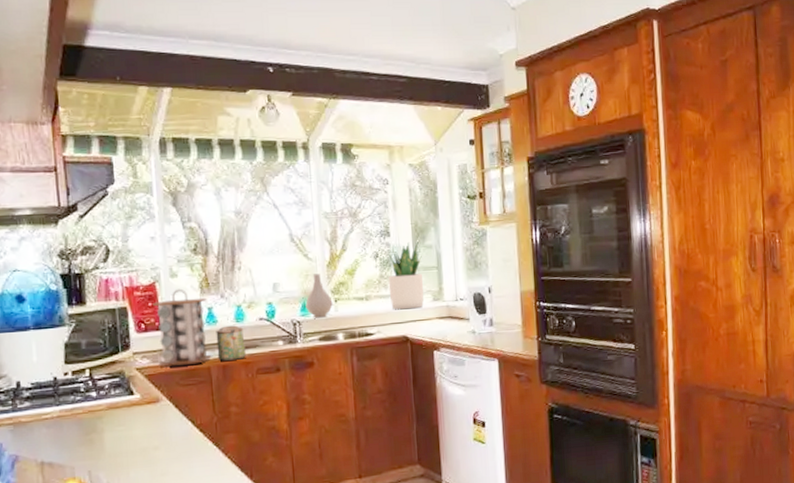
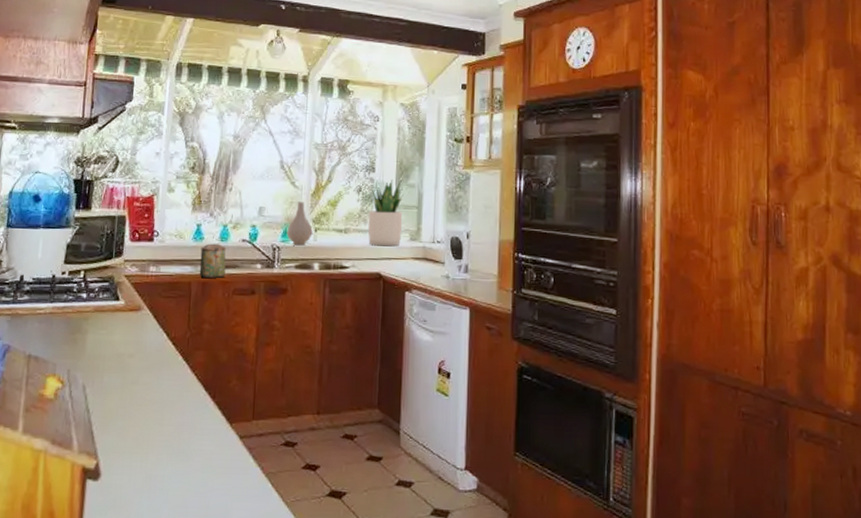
spice rack: present [153,288,212,367] -> none [145,203,197,279]

